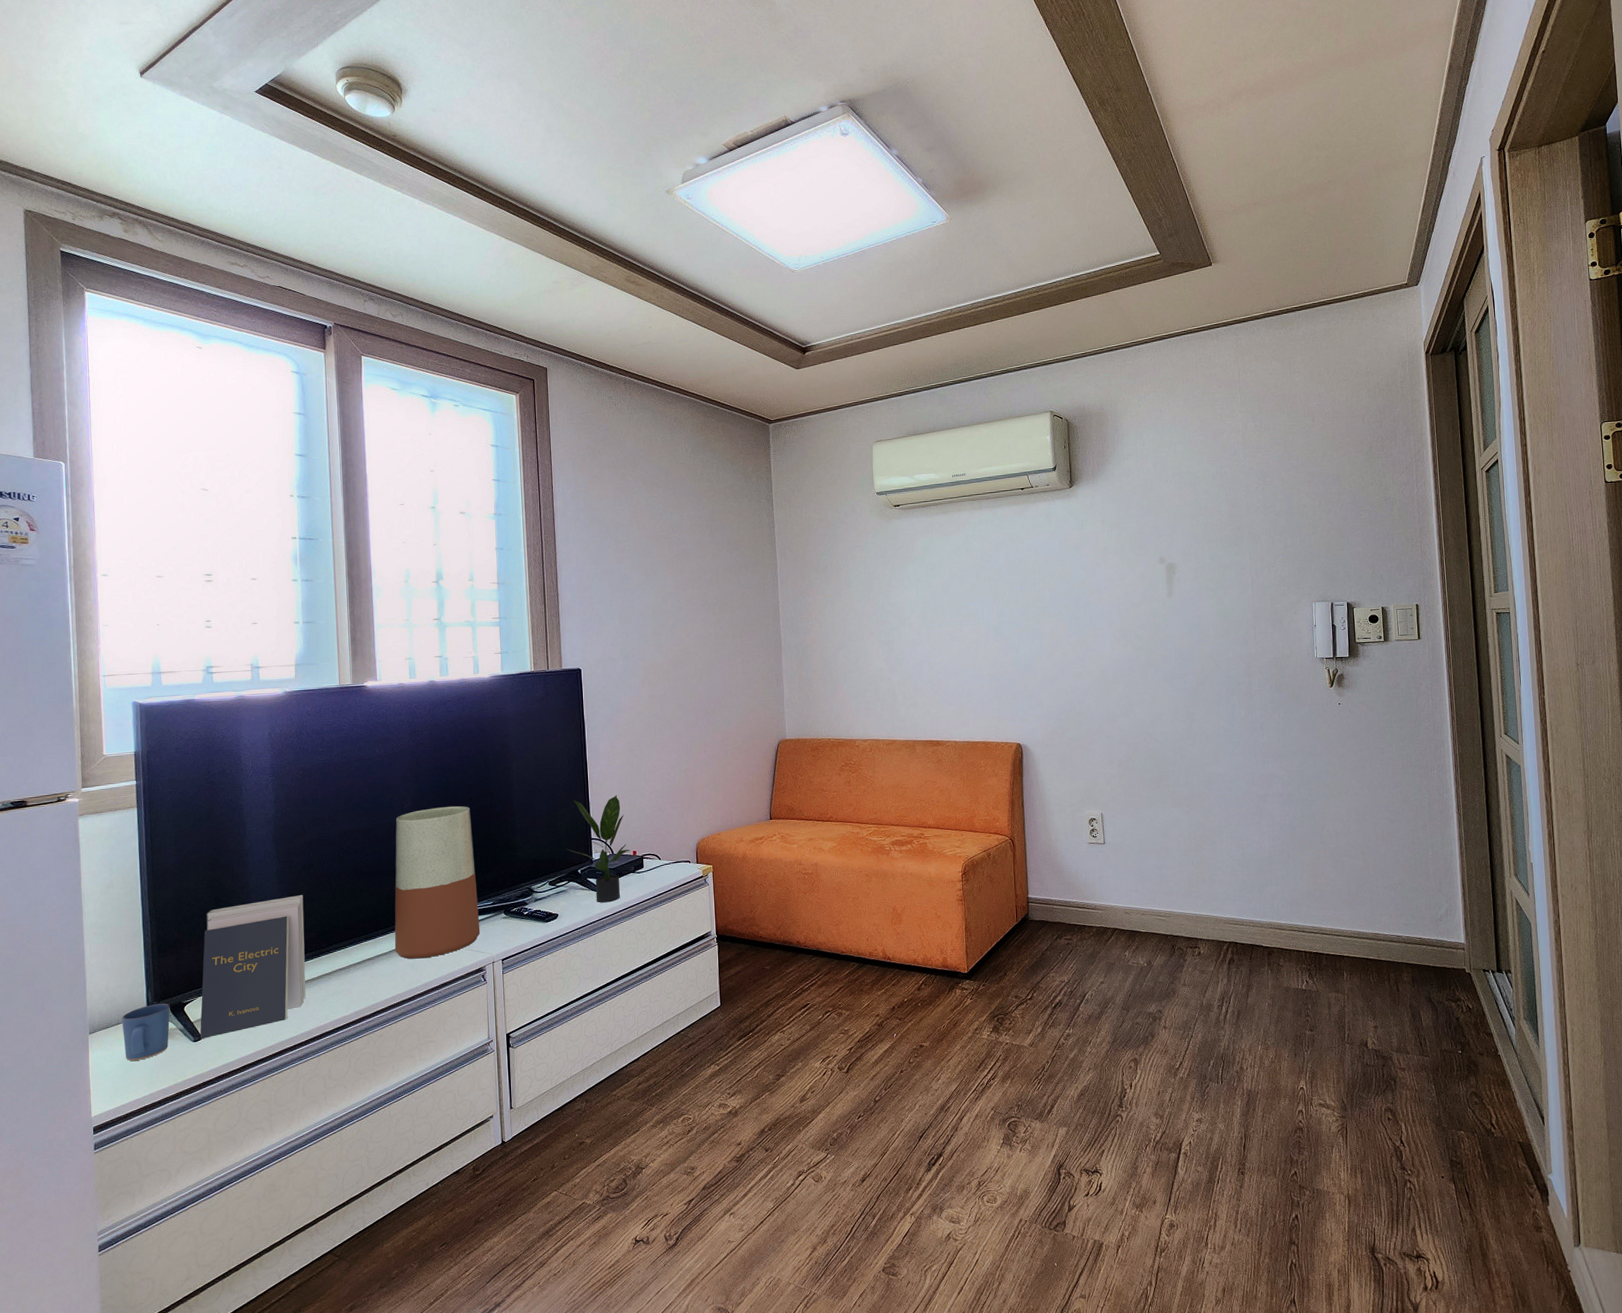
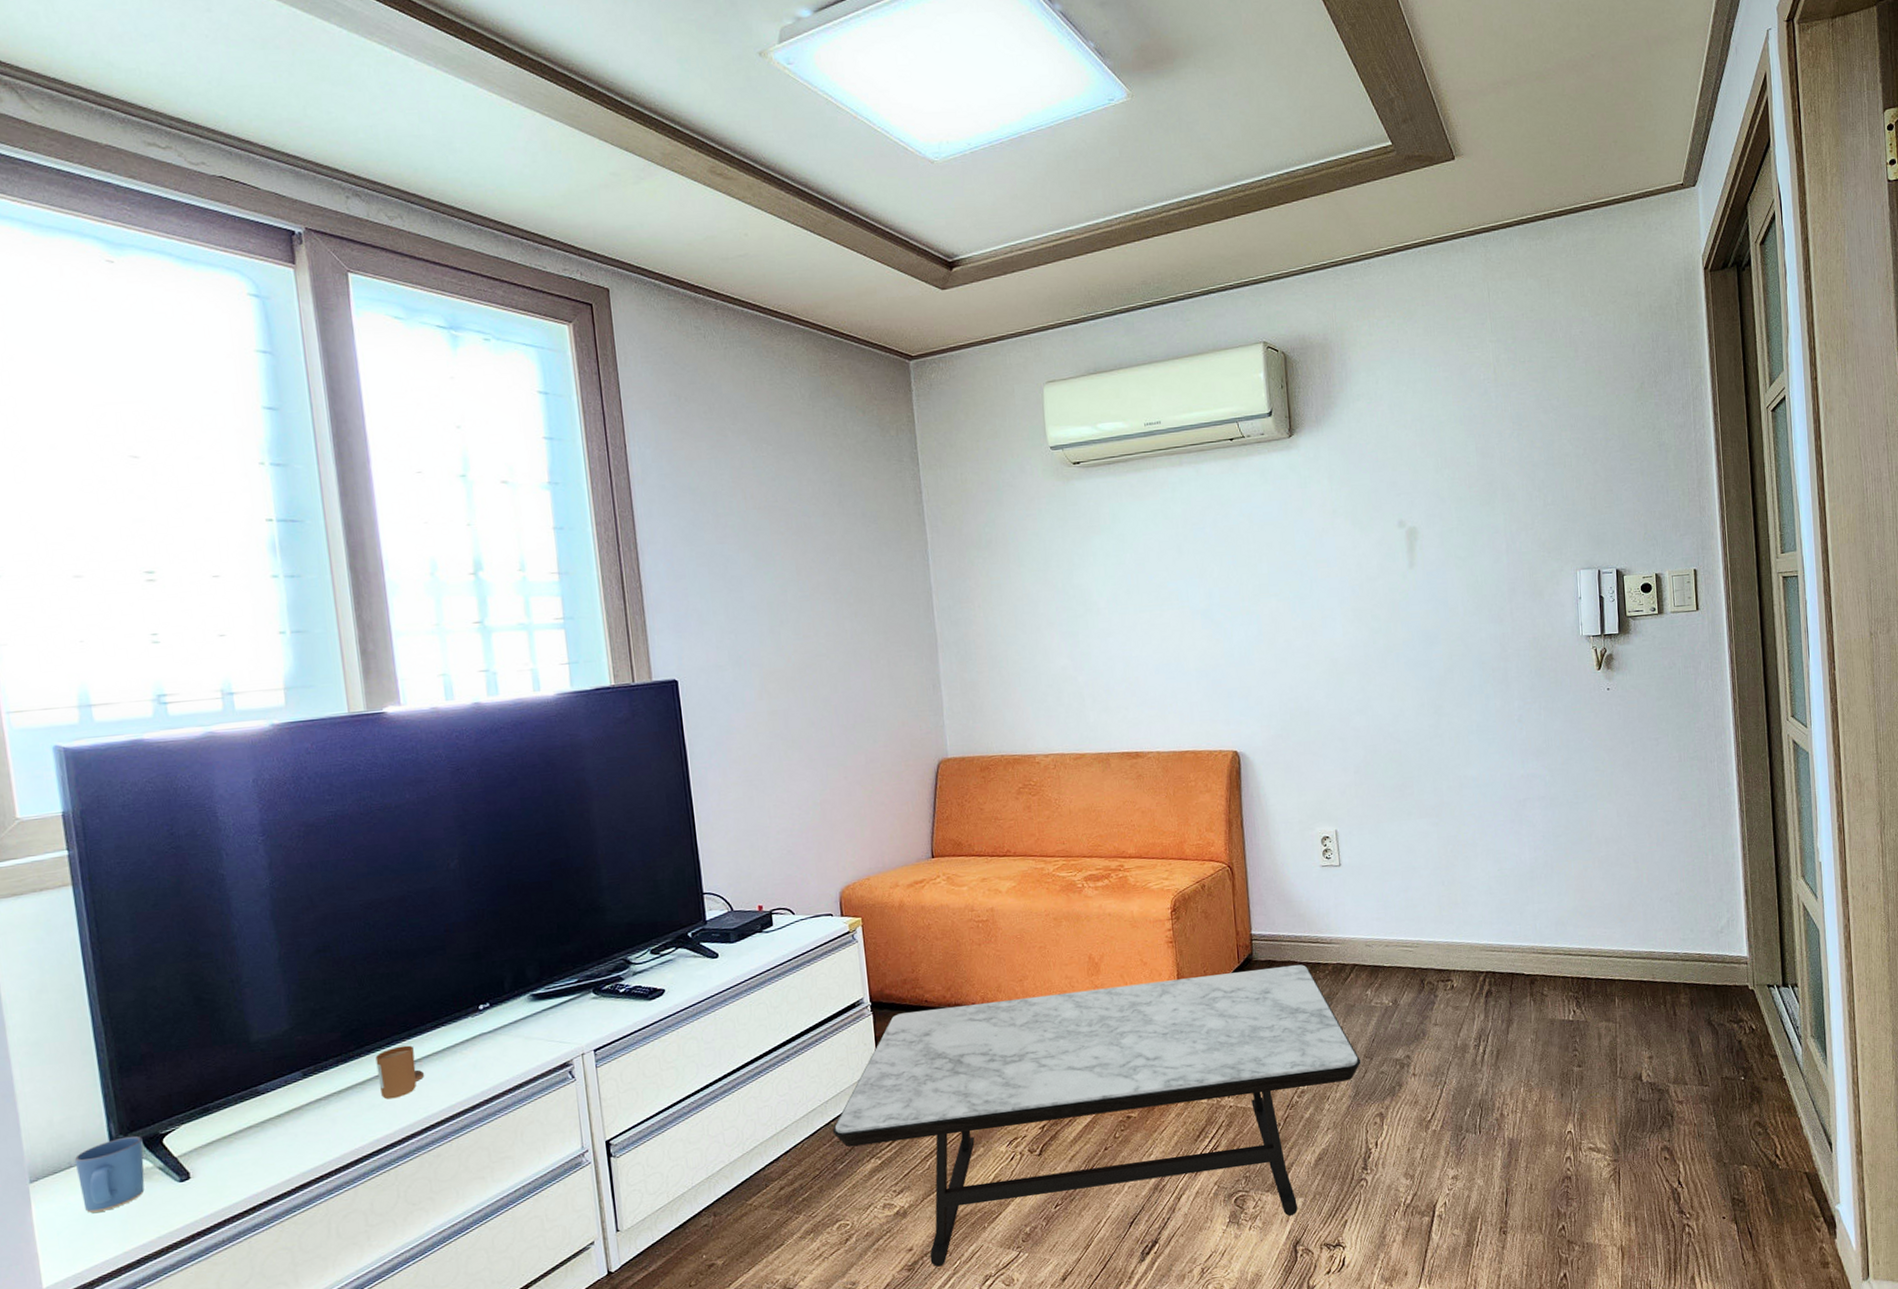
books: present [199,895,306,1039] -> none [183,986,332,1178]
candle: none [340,946,375,988] -> present [375,1045,424,1099]
vase: present [394,805,481,959] -> none [439,861,563,1058]
potted plant: present [565,794,630,903] -> none [669,836,754,972]
coffee table: none [681,925,1119,1161] -> present [832,964,1361,1267]

